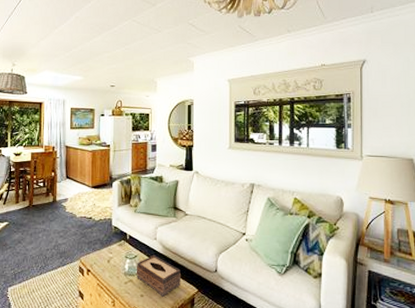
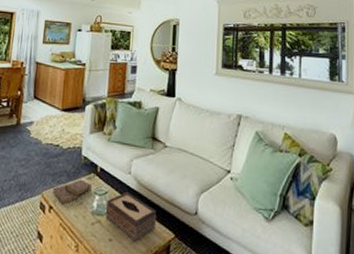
book: none [88,246,124,268] -> present [52,179,93,204]

